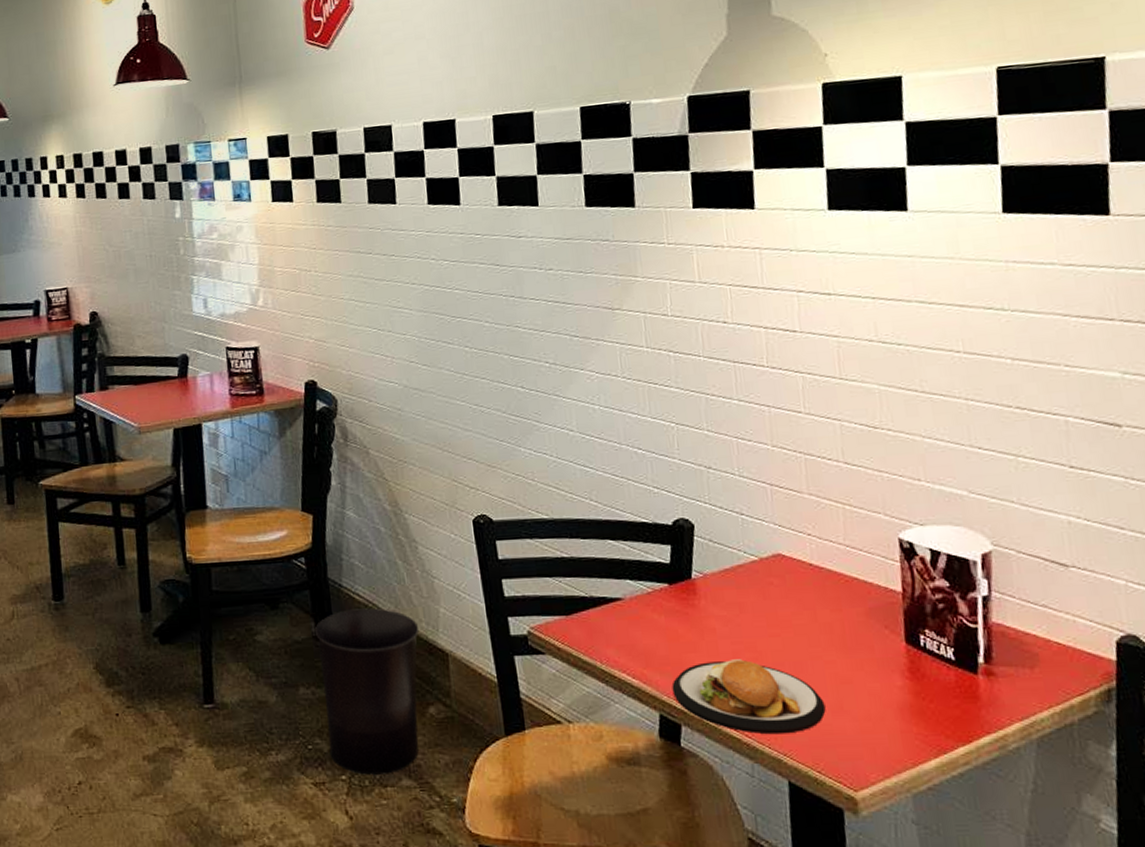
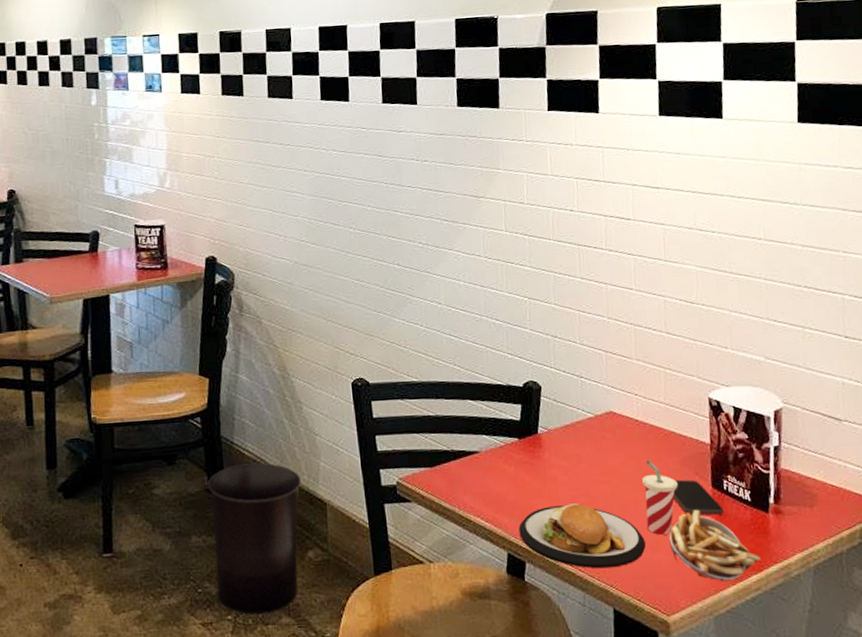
beverage cup: none [819,610,864,697] -> present [642,459,678,535]
french fries: none [854,668,969,754] -> present [669,509,761,582]
smartphone: none [857,633,922,676] -> present [672,479,724,515]

